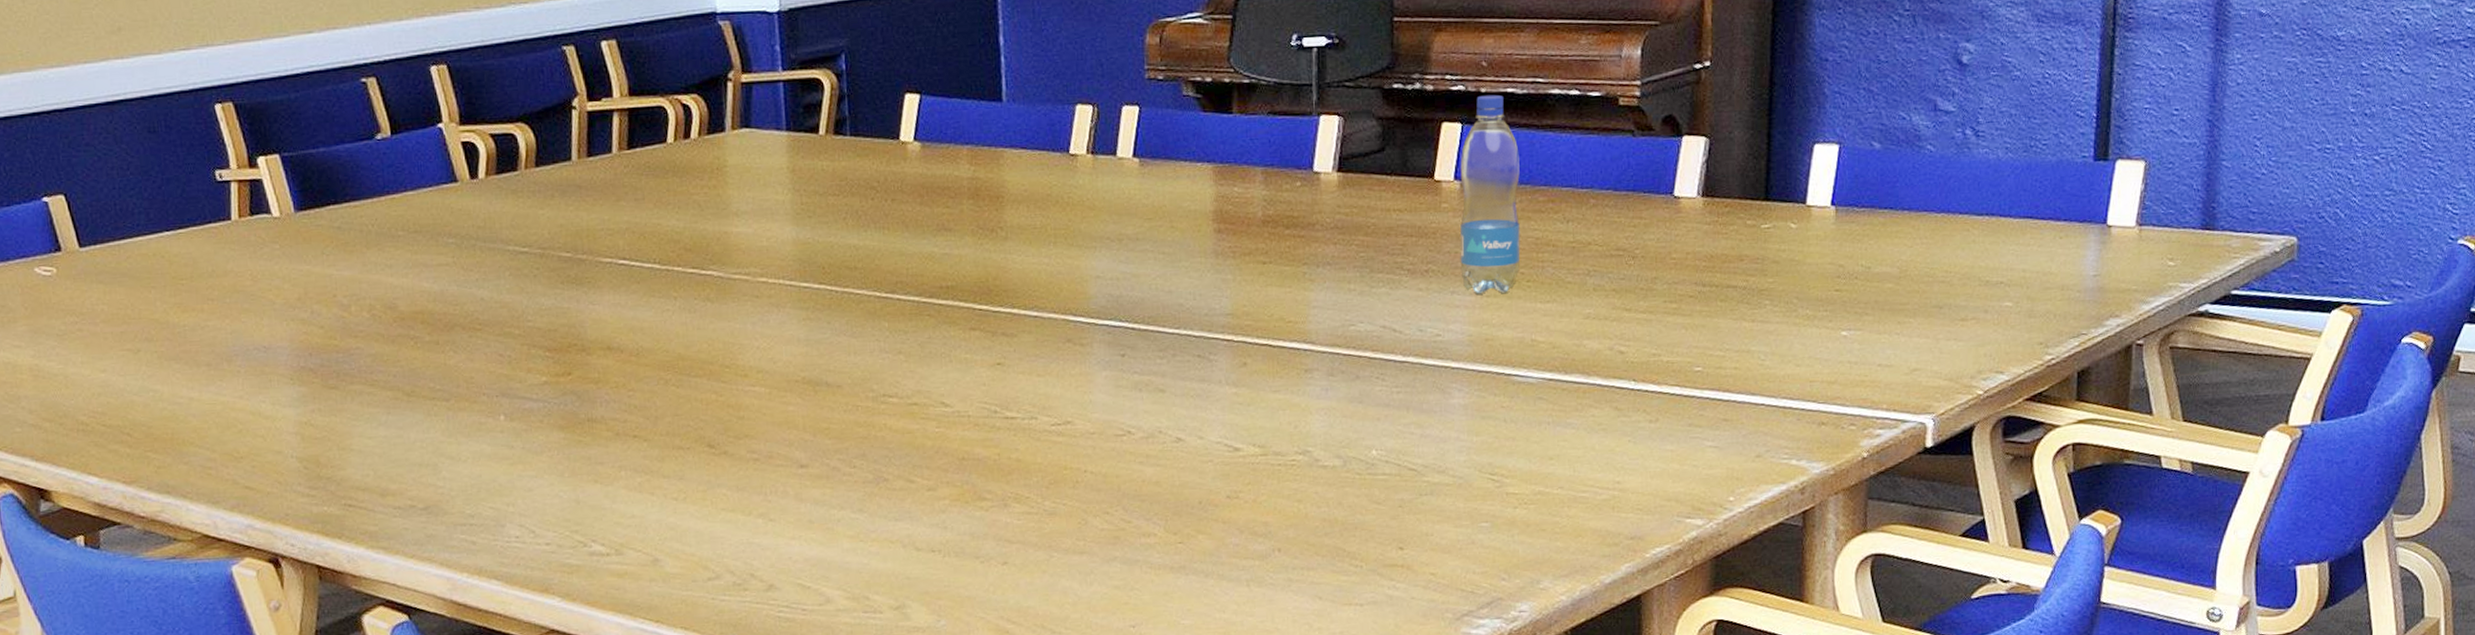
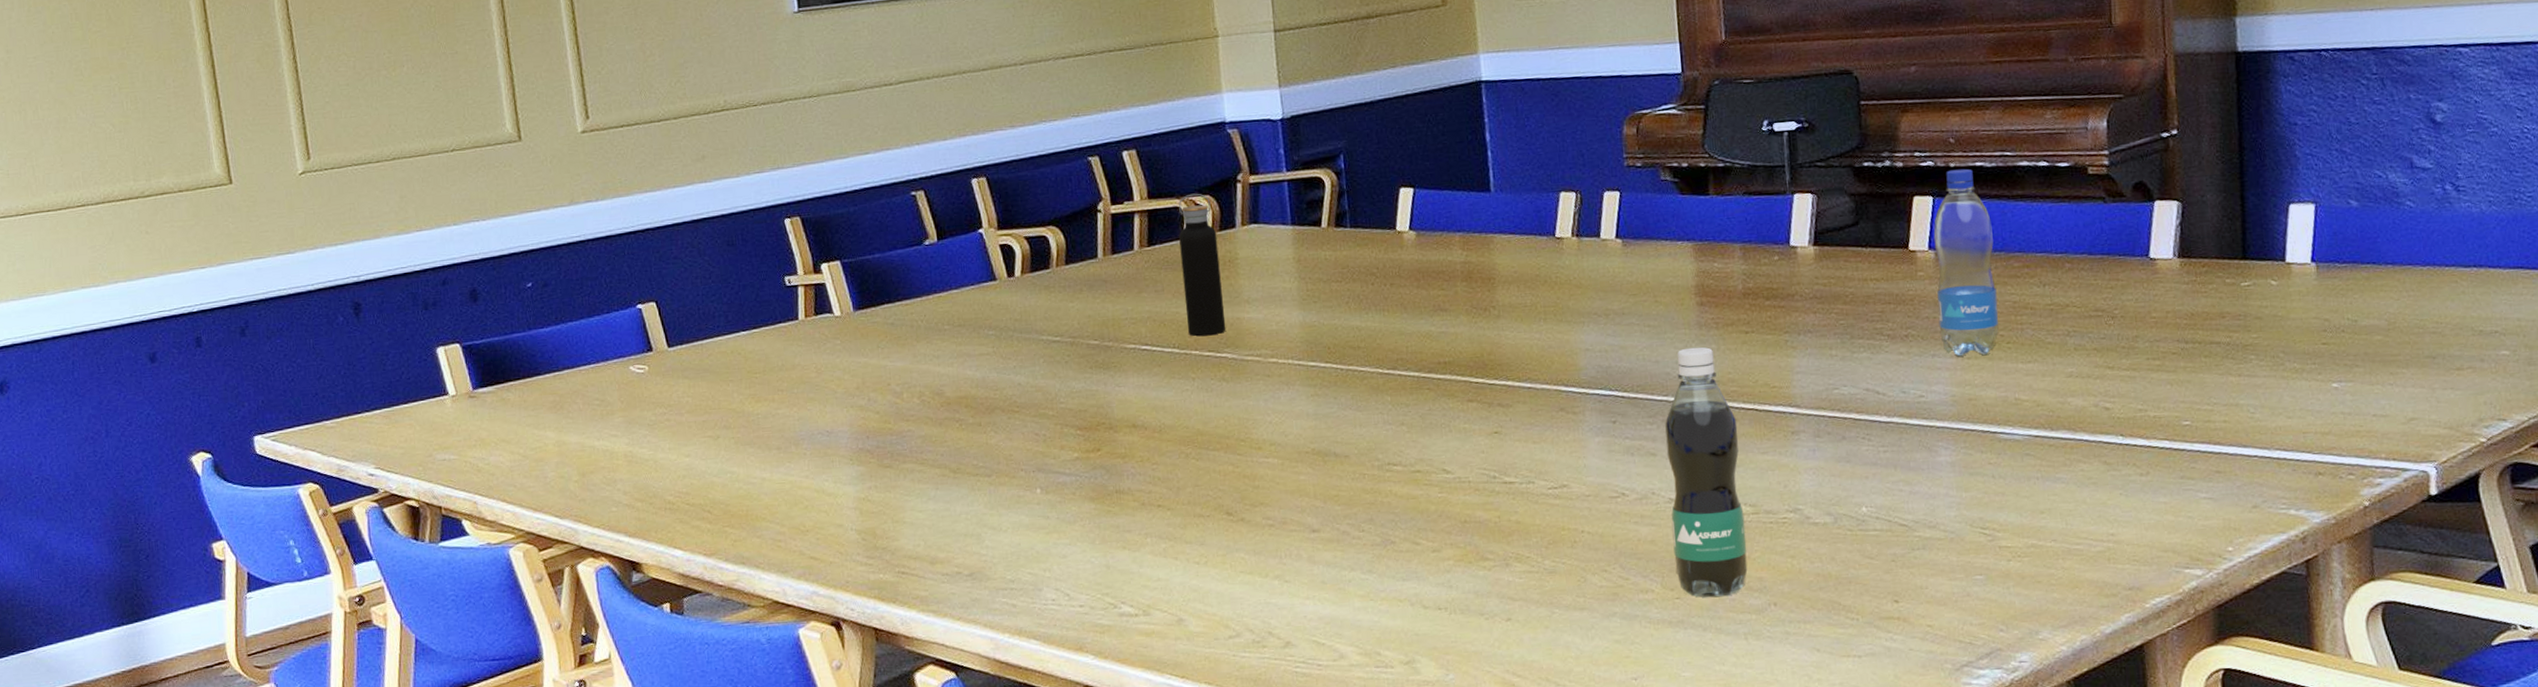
water bottle: none [662,91,712,251] -> present [1179,193,1226,336]
bottle: none [1174,277,1254,543] -> present [1664,347,1748,598]

